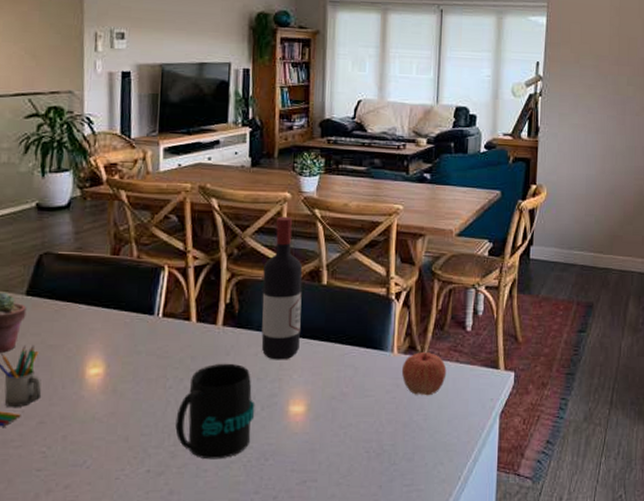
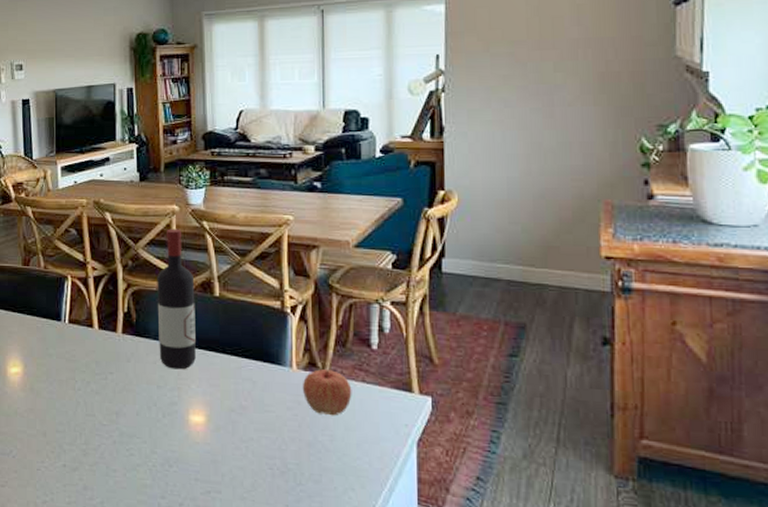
mug: present [175,363,255,460] -> none [86,369,157,462]

